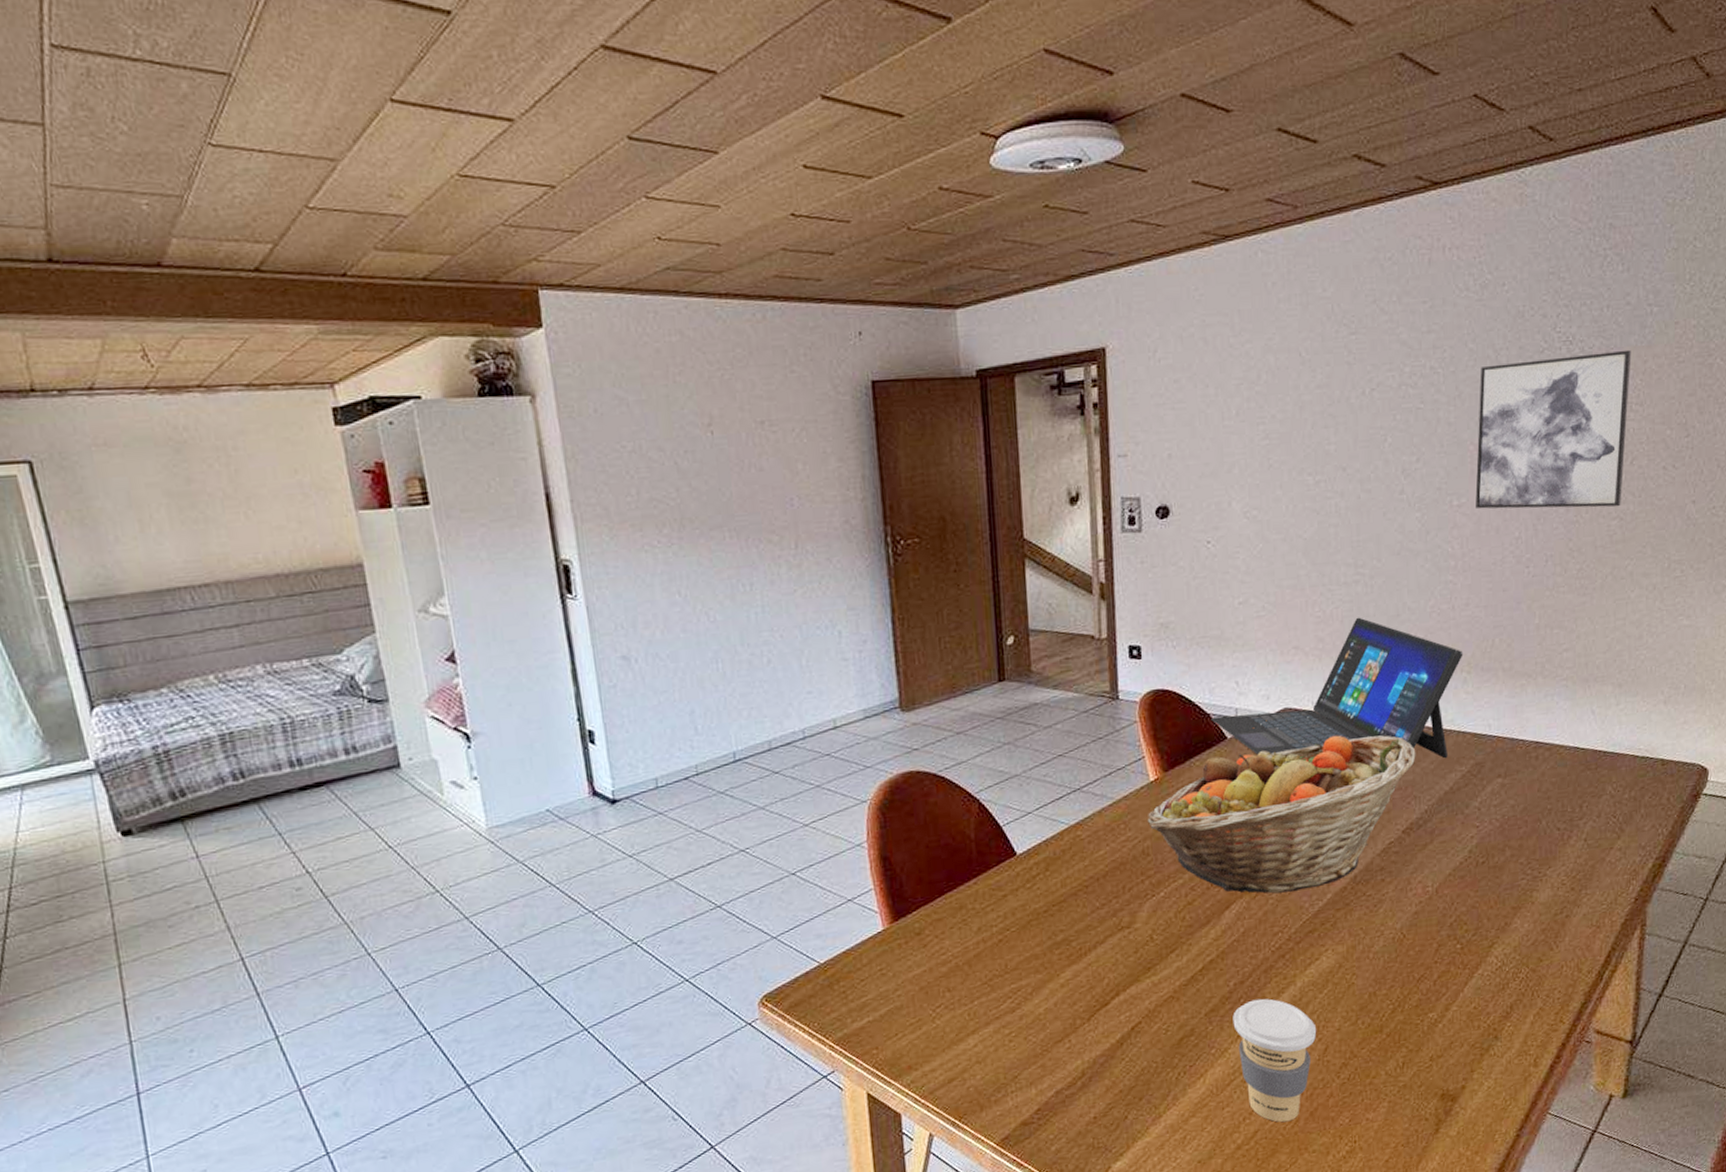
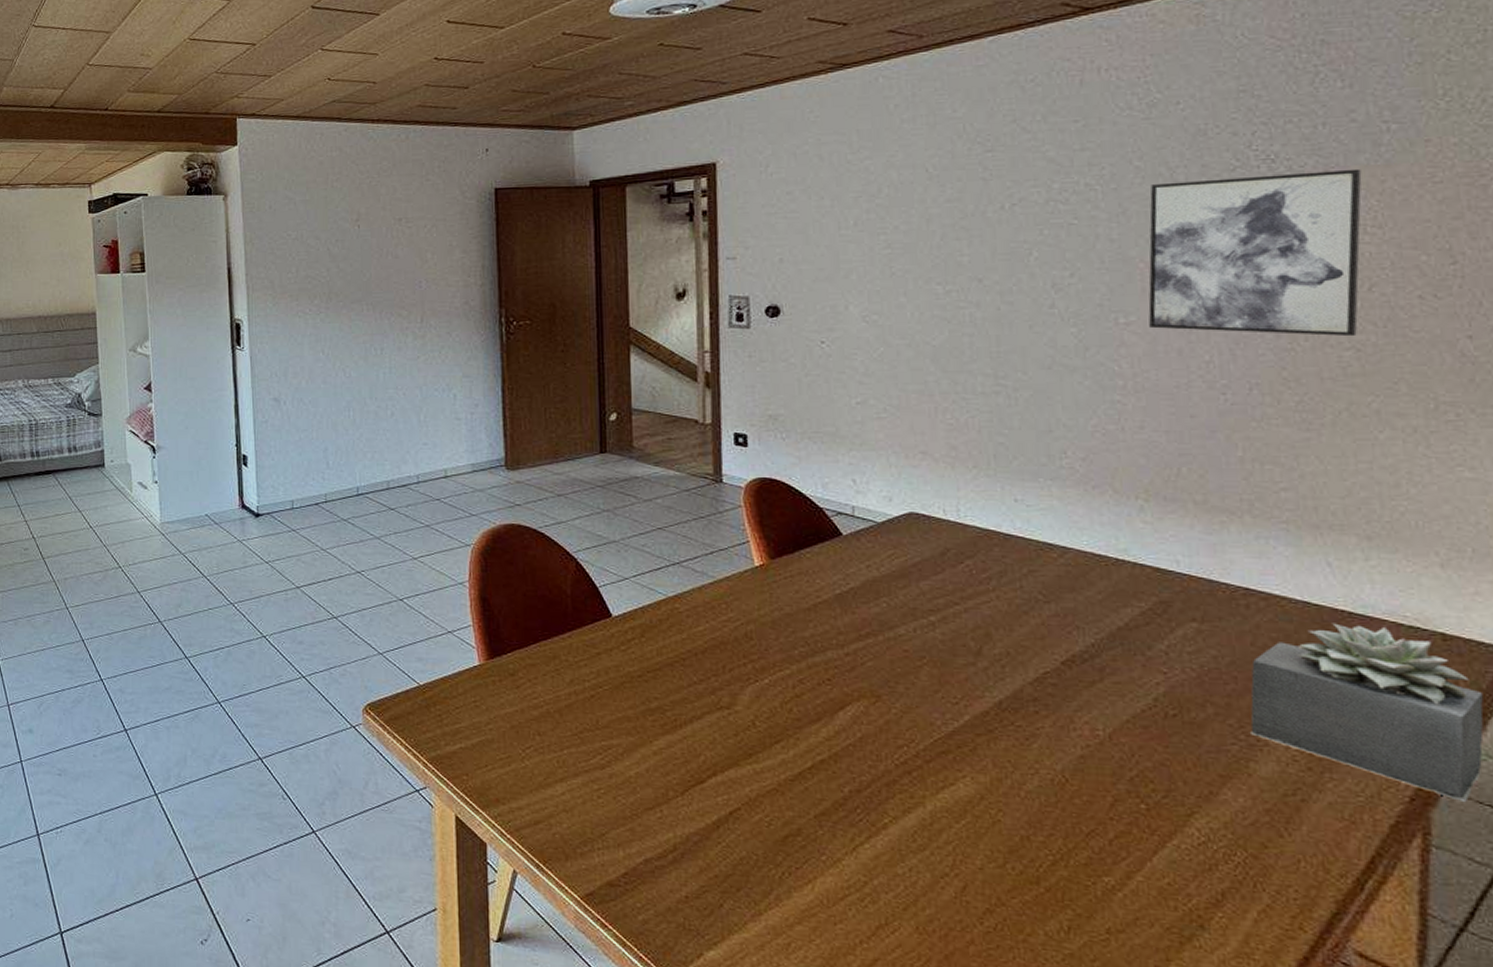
fruit basket: present [1147,735,1416,894] -> none [750,547,1078,705]
laptop: present [1211,617,1463,759] -> none [824,429,1138,591]
coffee cup: present [1233,998,1317,1123] -> none [847,812,953,959]
succulent plant: none [1535,759,1684,895] -> present [1251,623,1484,803]

